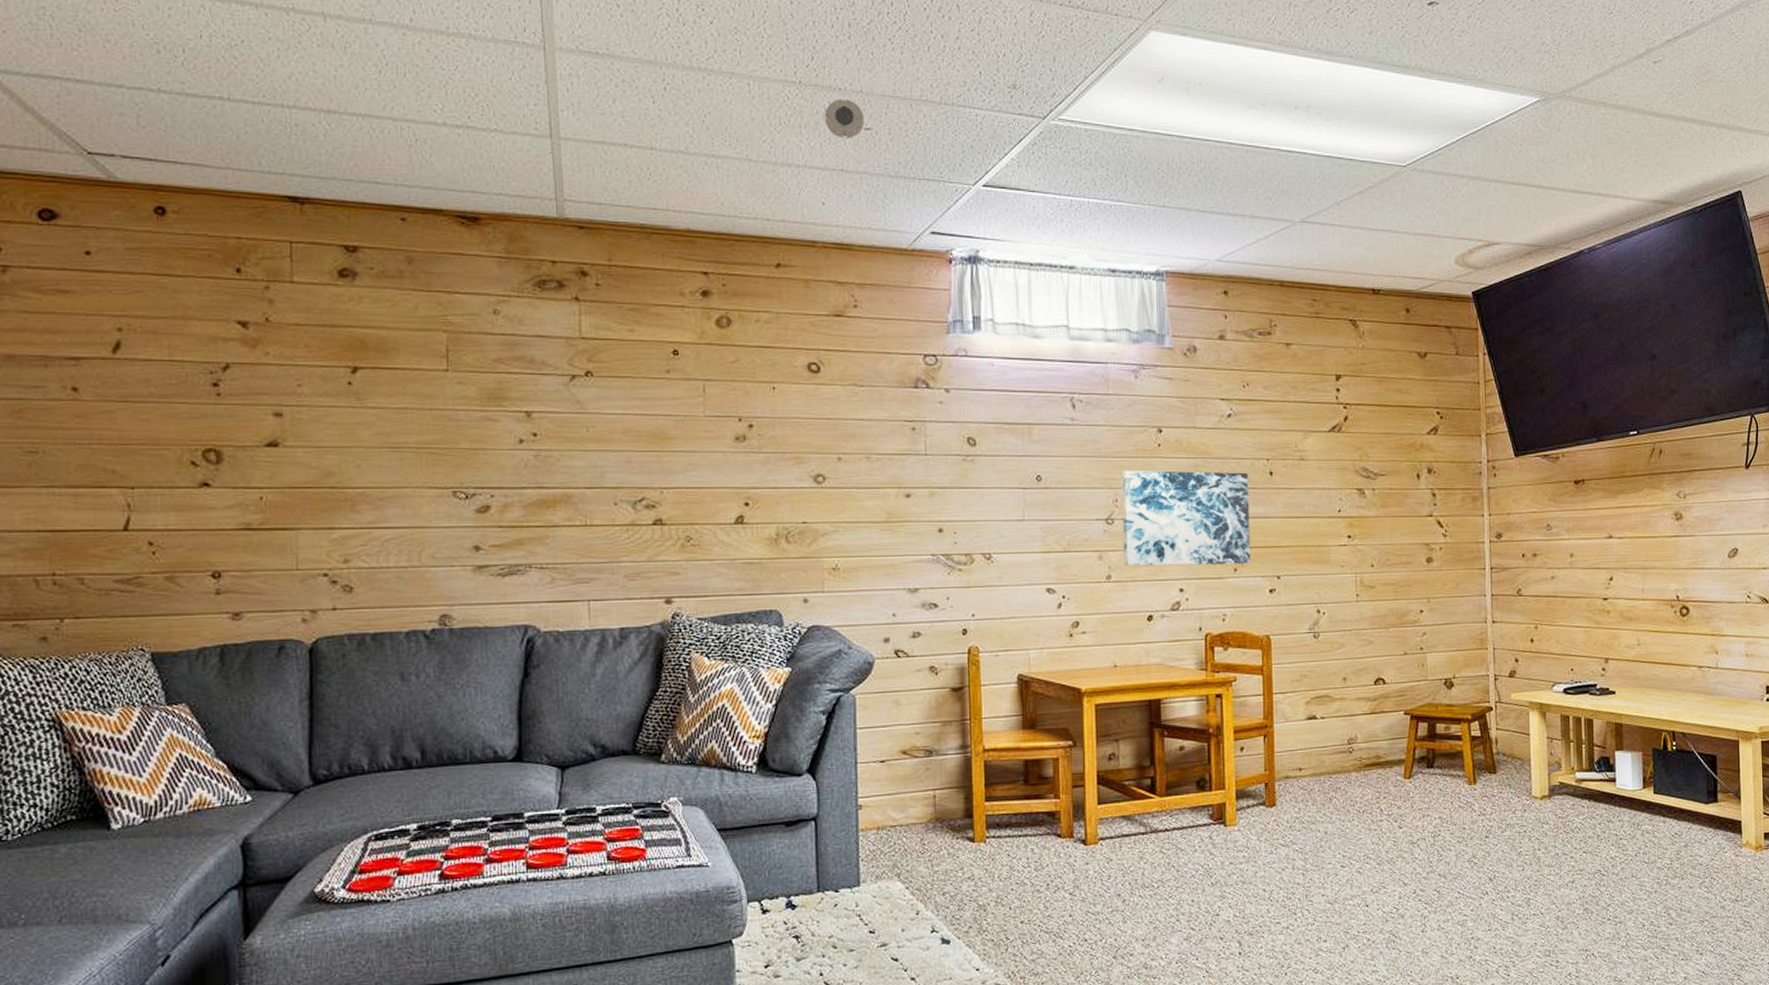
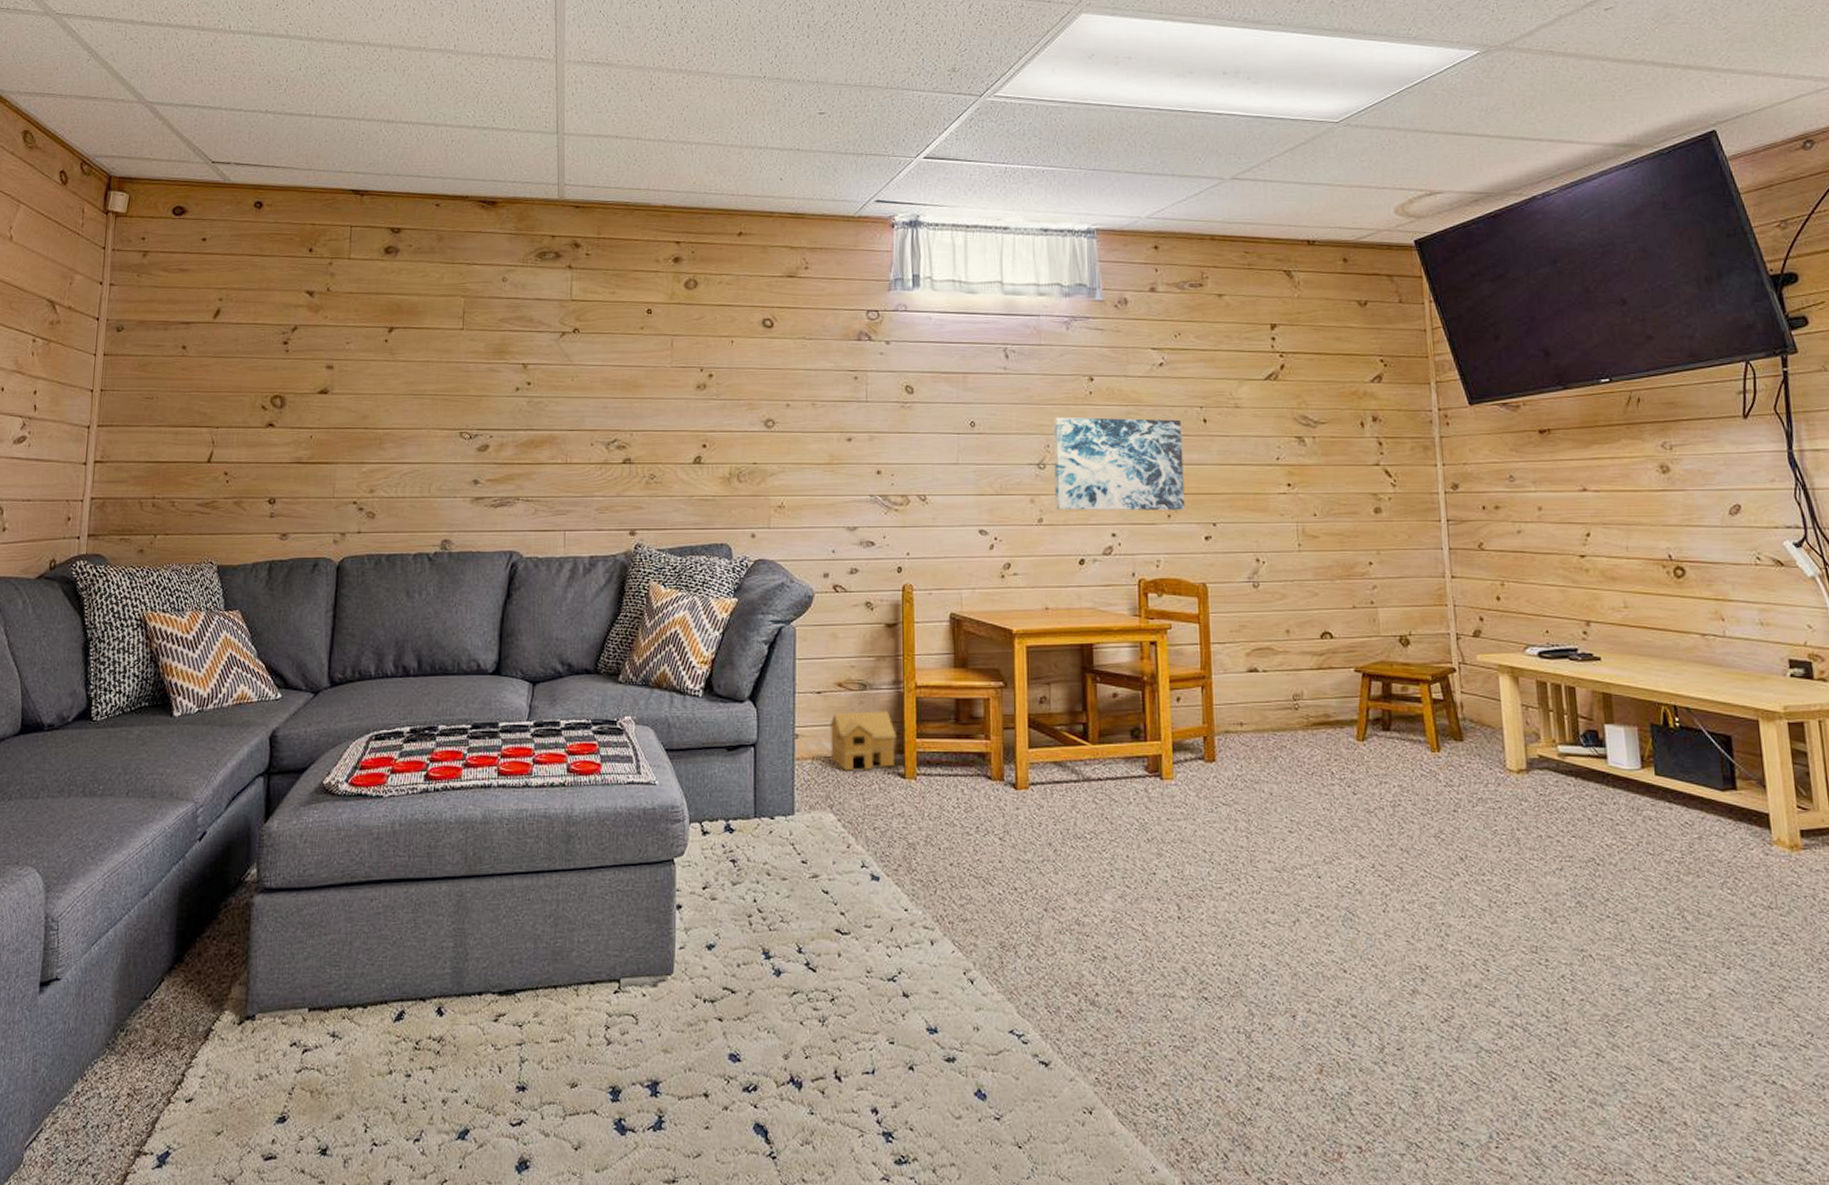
smoke detector: present [824,99,865,139] -> none [784,89,819,123]
toy house: none [895,776,965,839] -> present [830,711,897,771]

